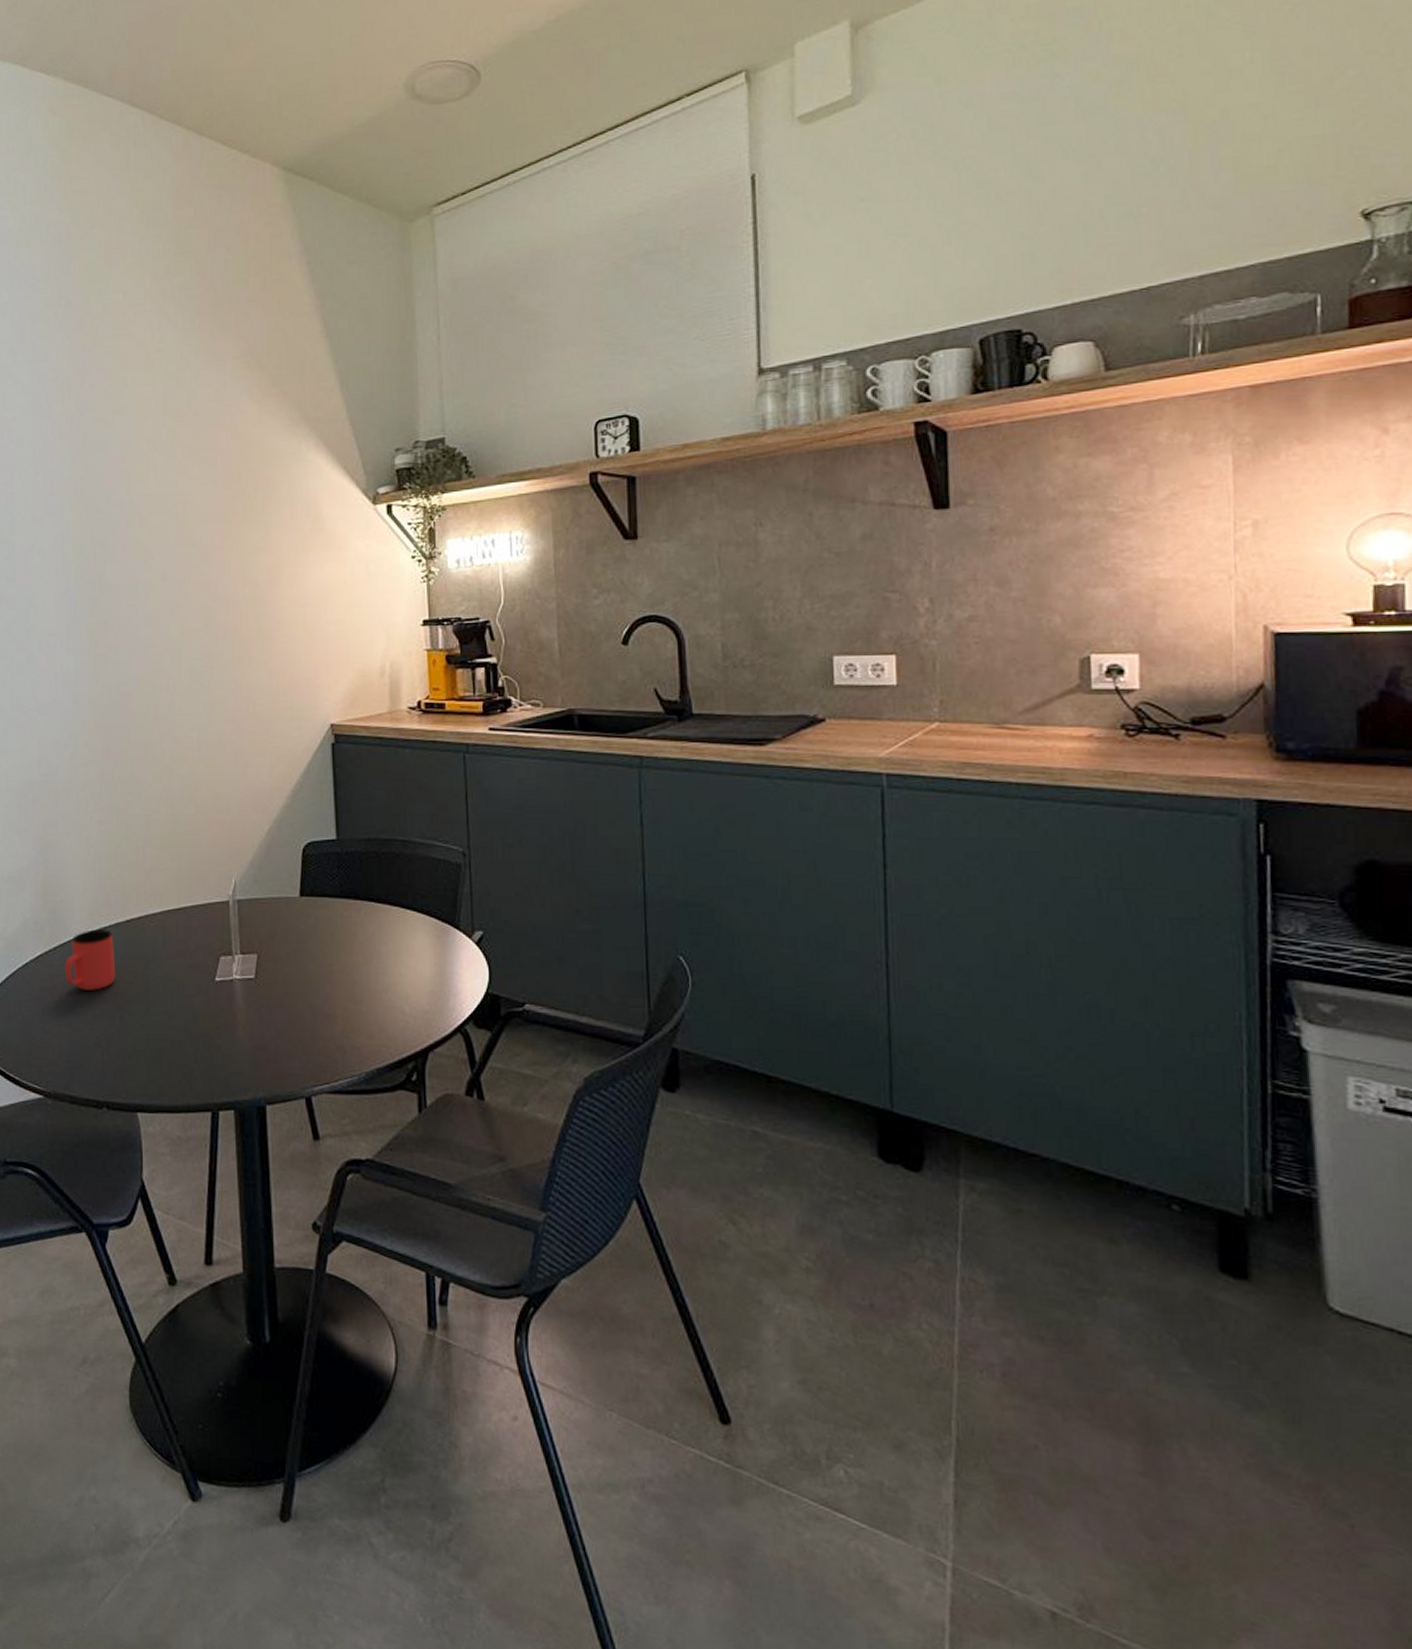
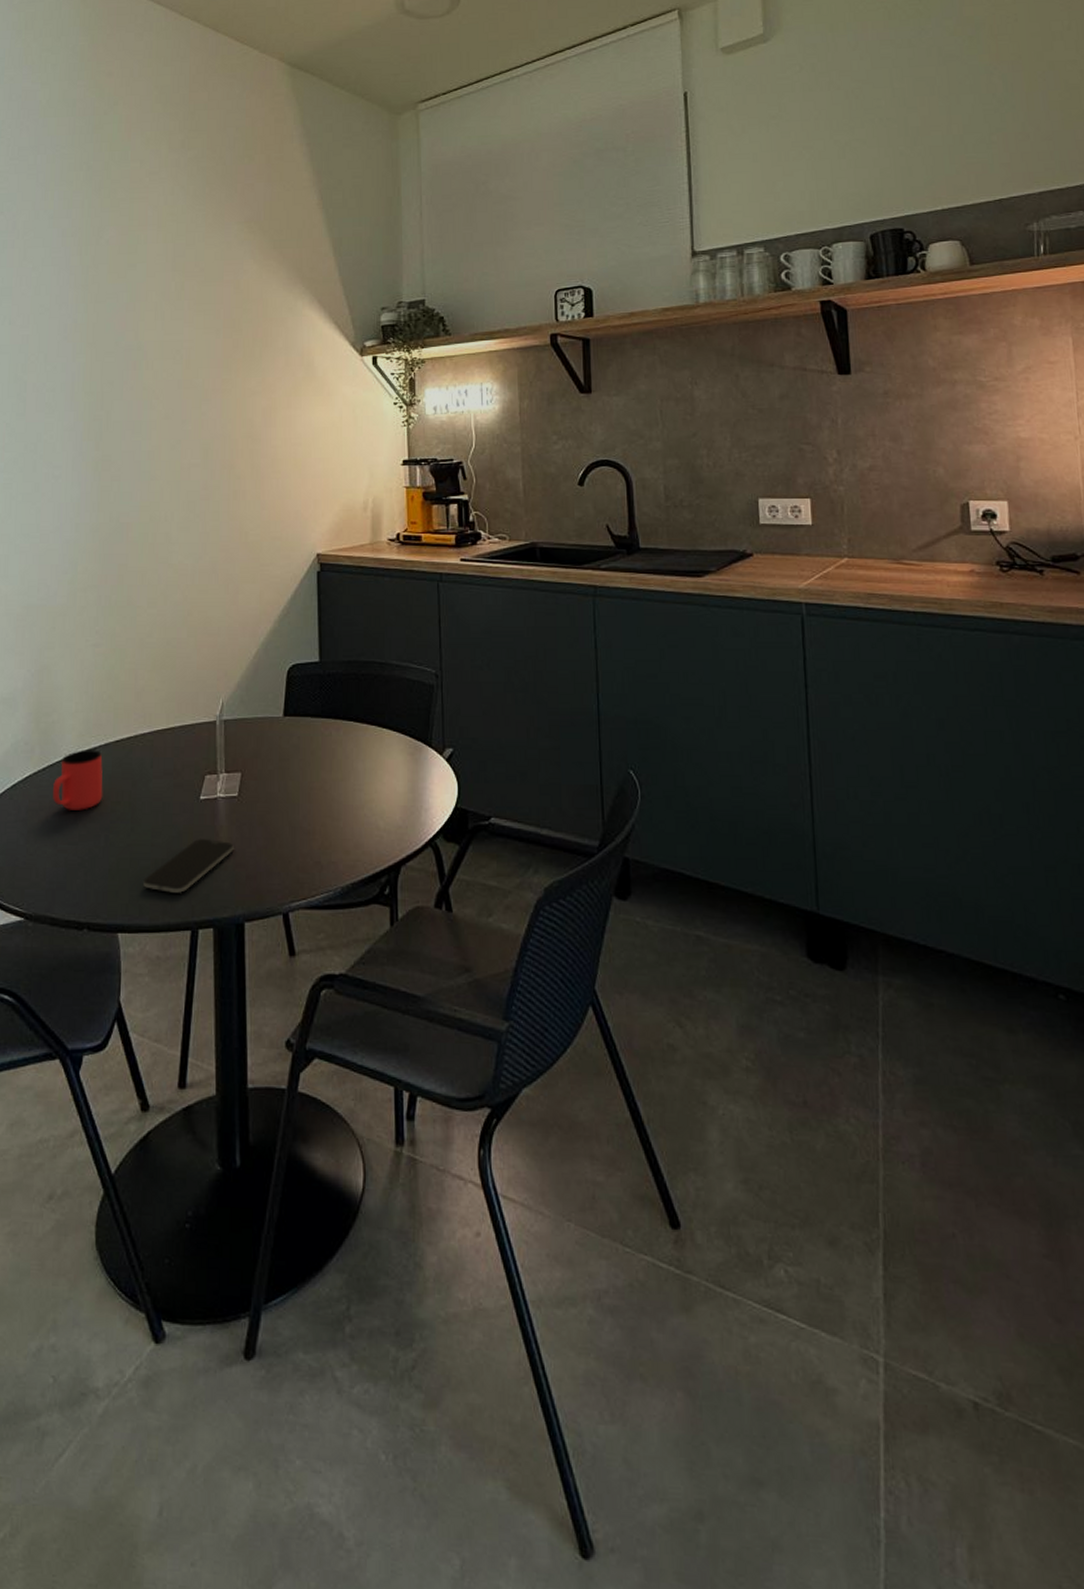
smartphone: none [160,1021,252,1075] -> present [142,839,234,893]

